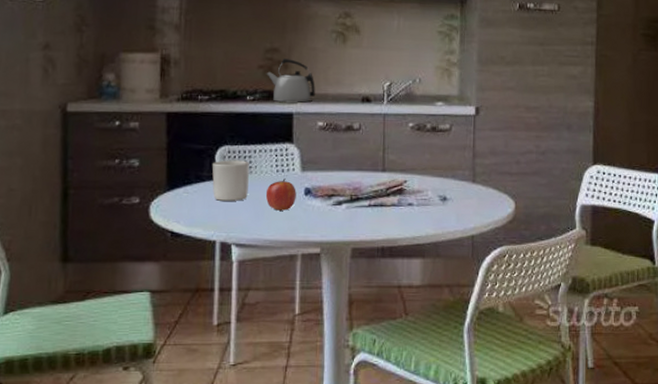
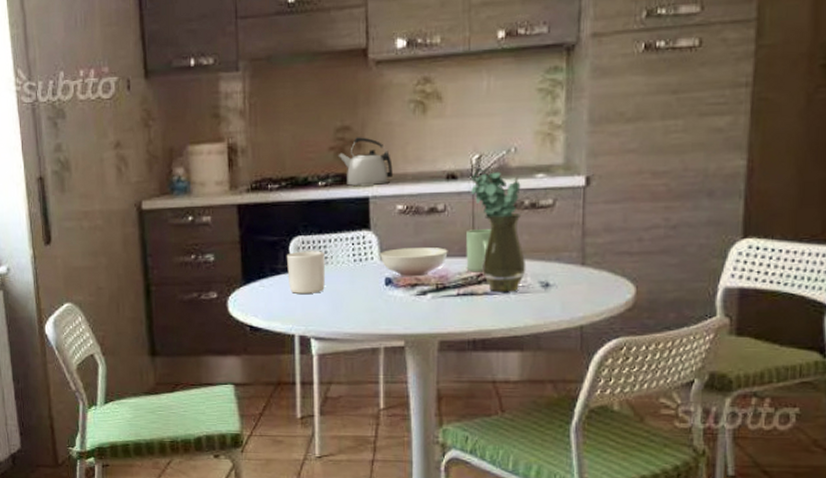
fruit: present [265,179,296,211] -> none [343,268,376,302]
bowl: none [301,161,362,188] -> present [380,248,448,277]
cup: none [377,146,399,187] -> present [466,228,492,274]
vase: none [383,91,428,203] -> present [471,166,526,291]

